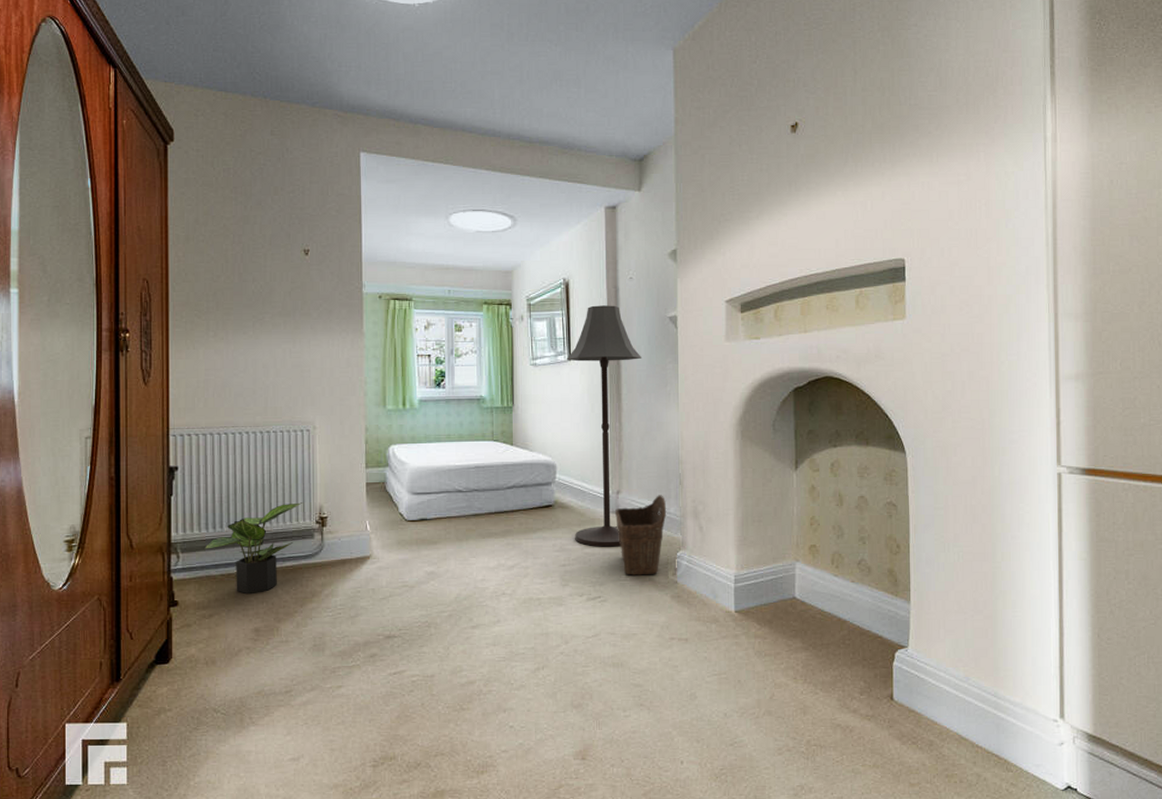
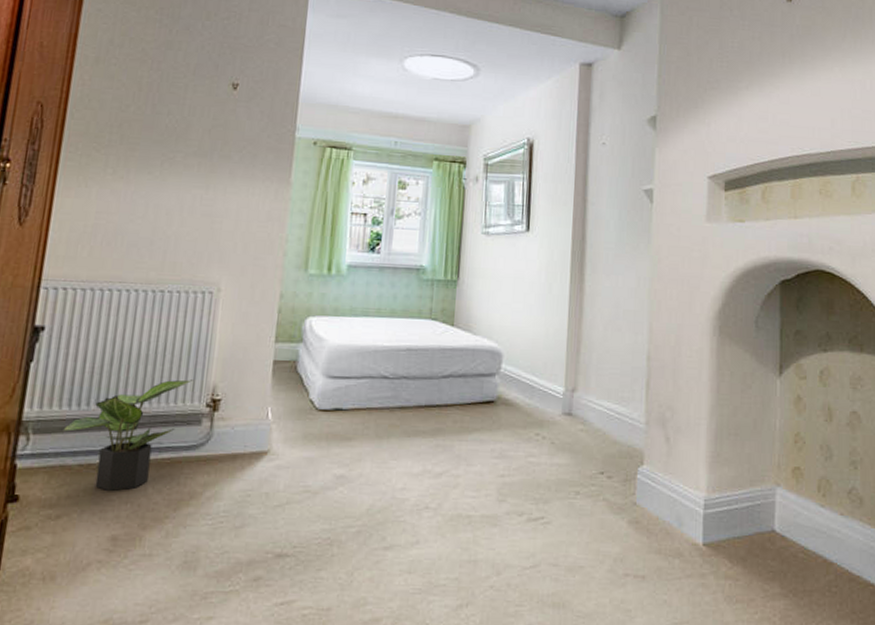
floor lamp: present [566,305,642,547] -> none [518,171,611,457]
wicker basket: present [615,495,667,576] -> none [568,396,629,494]

